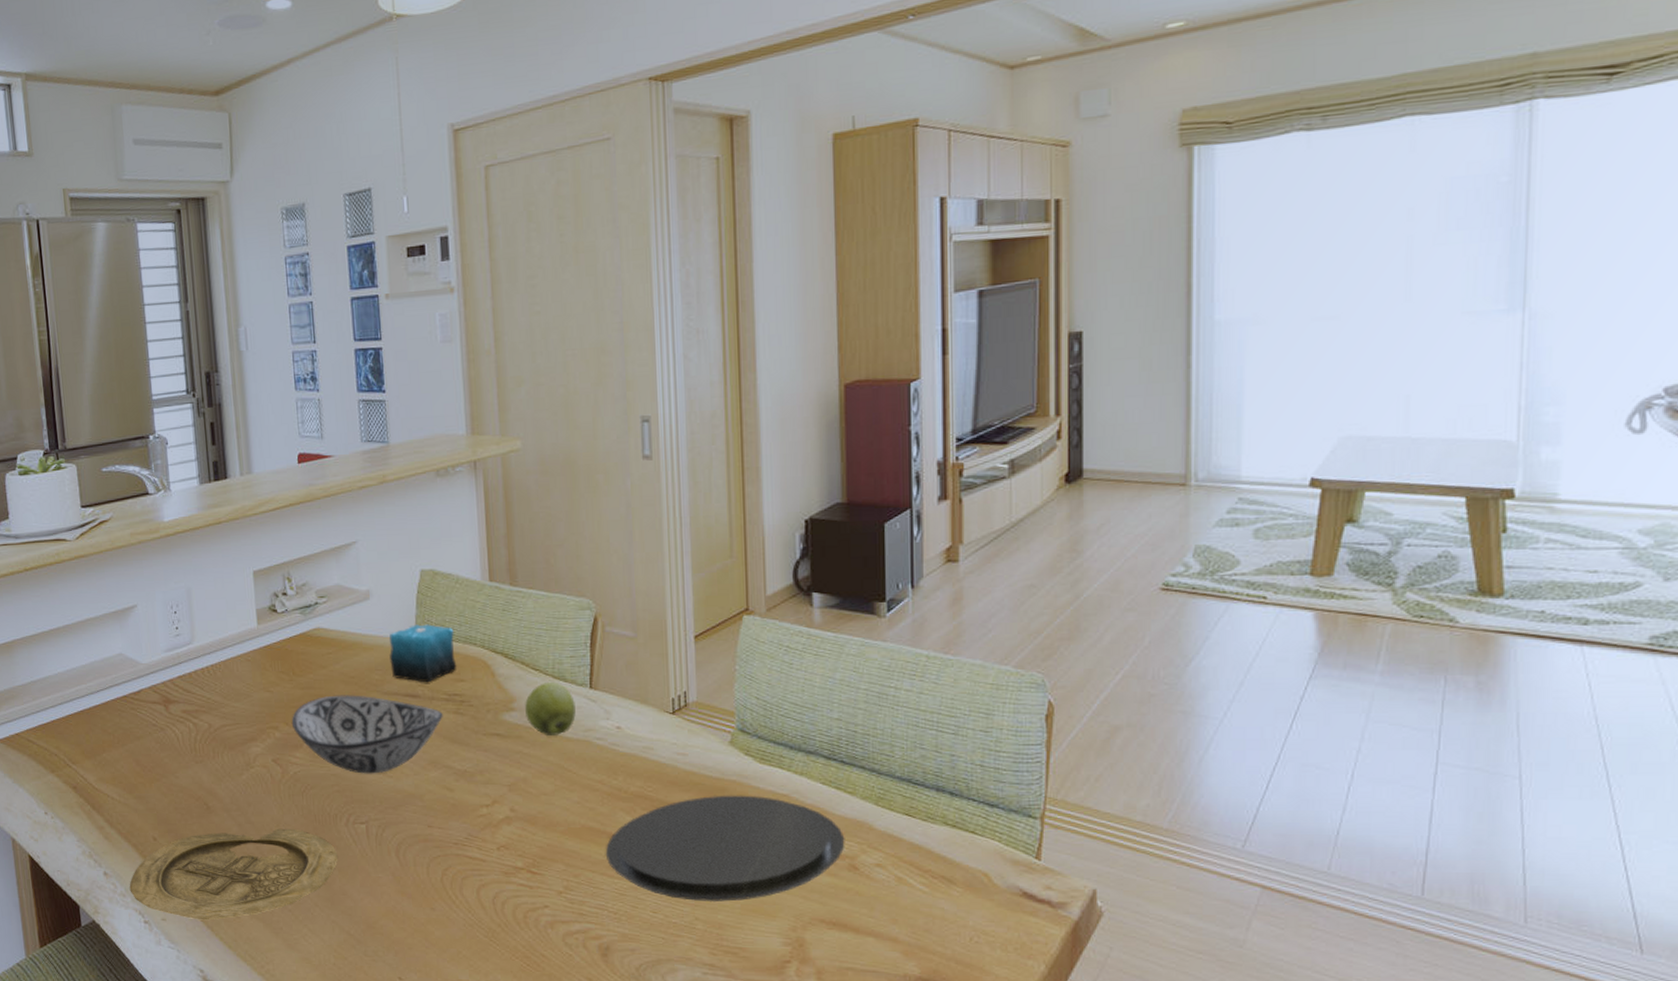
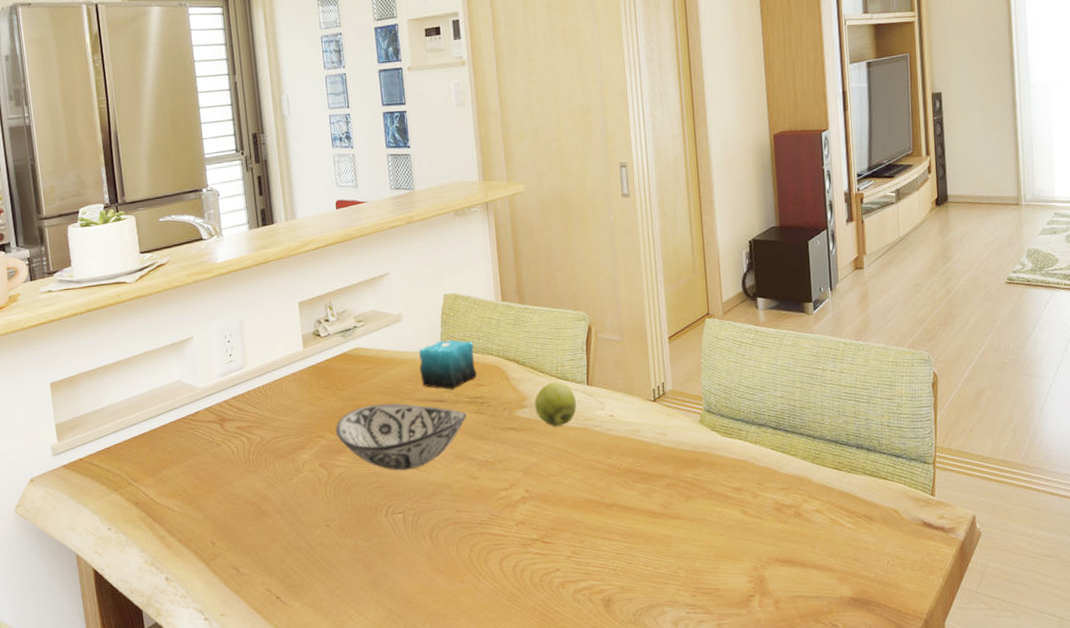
plate: present [129,828,338,921] -> none [189,523,379,612]
plate: present [605,795,845,902] -> none [604,462,791,554]

